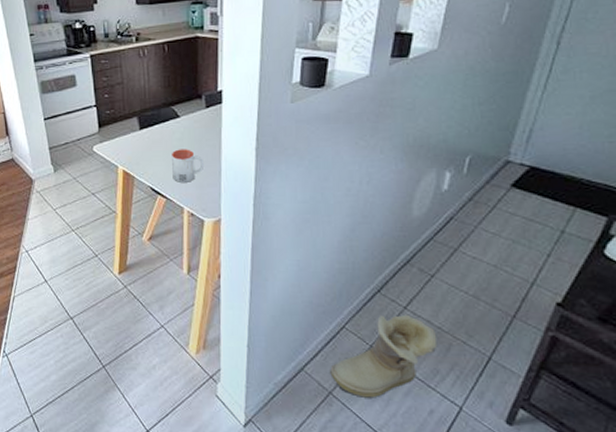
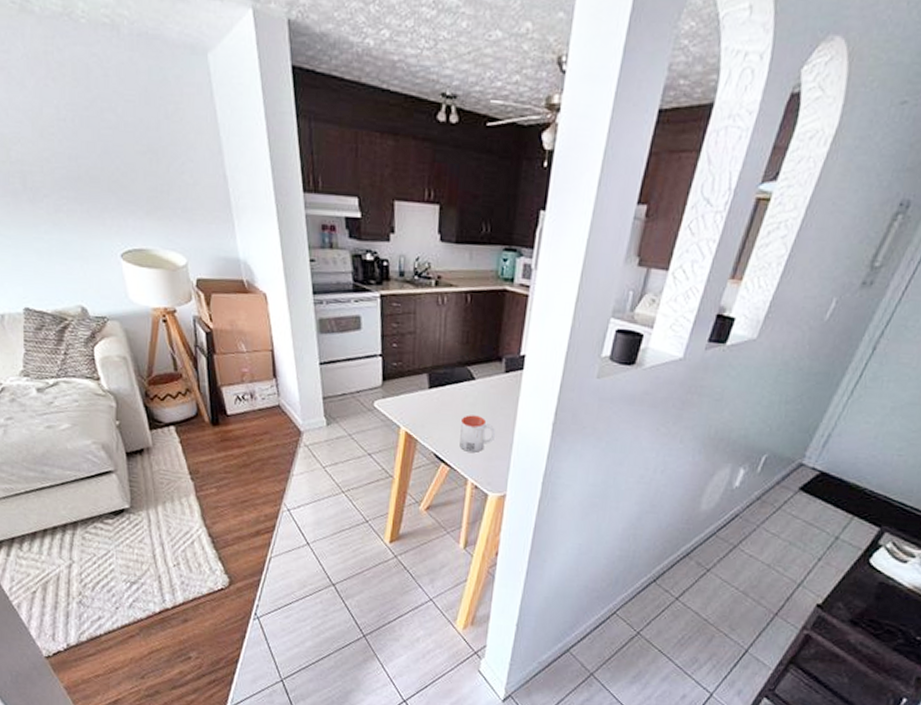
boot: present [330,314,438,398] -> none [594,603,702,681]

